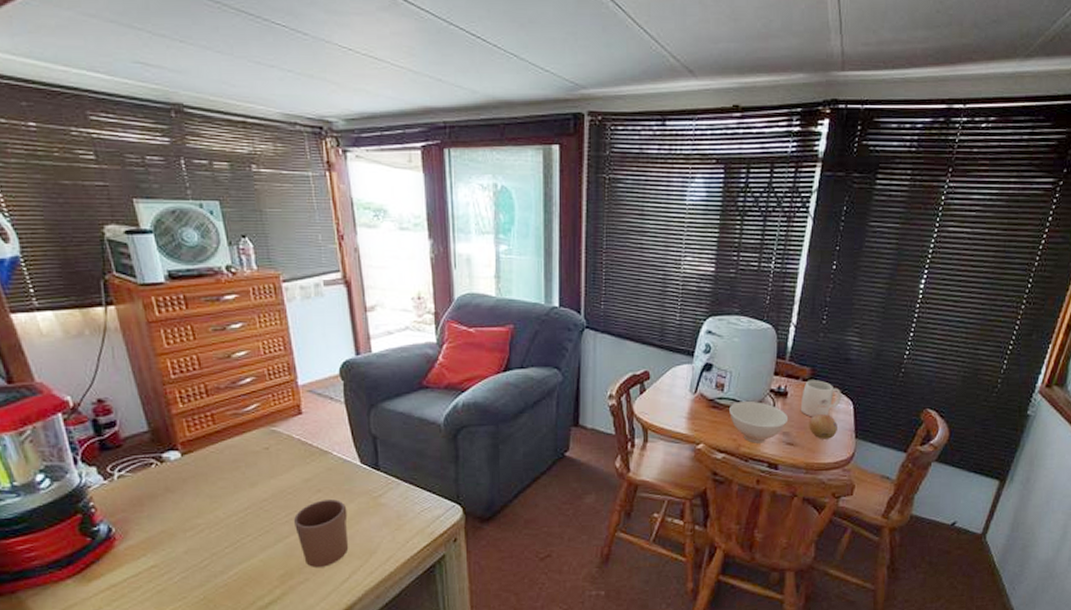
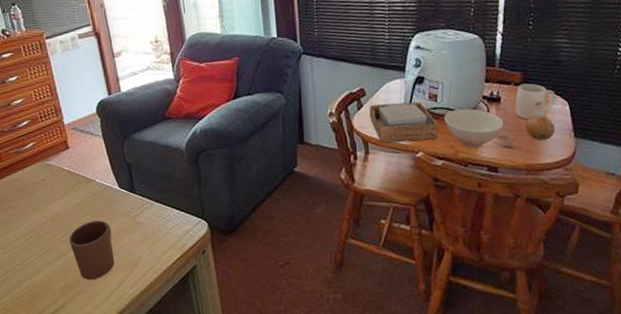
napkin holder: none [652,390,722,432] -> present [369,101,439,143]

